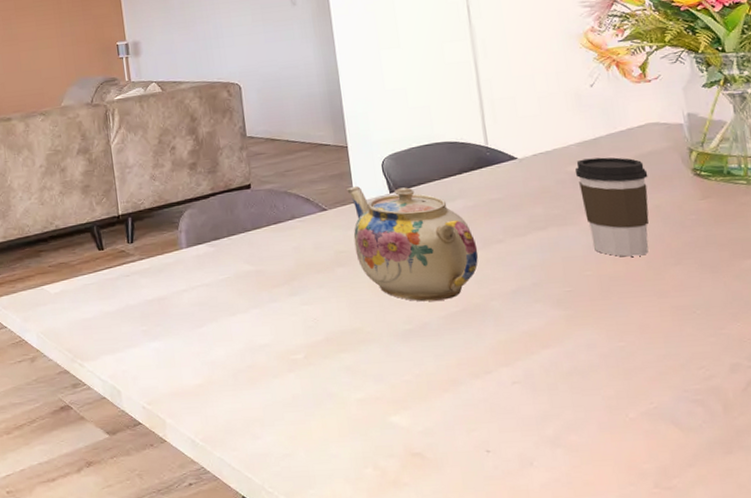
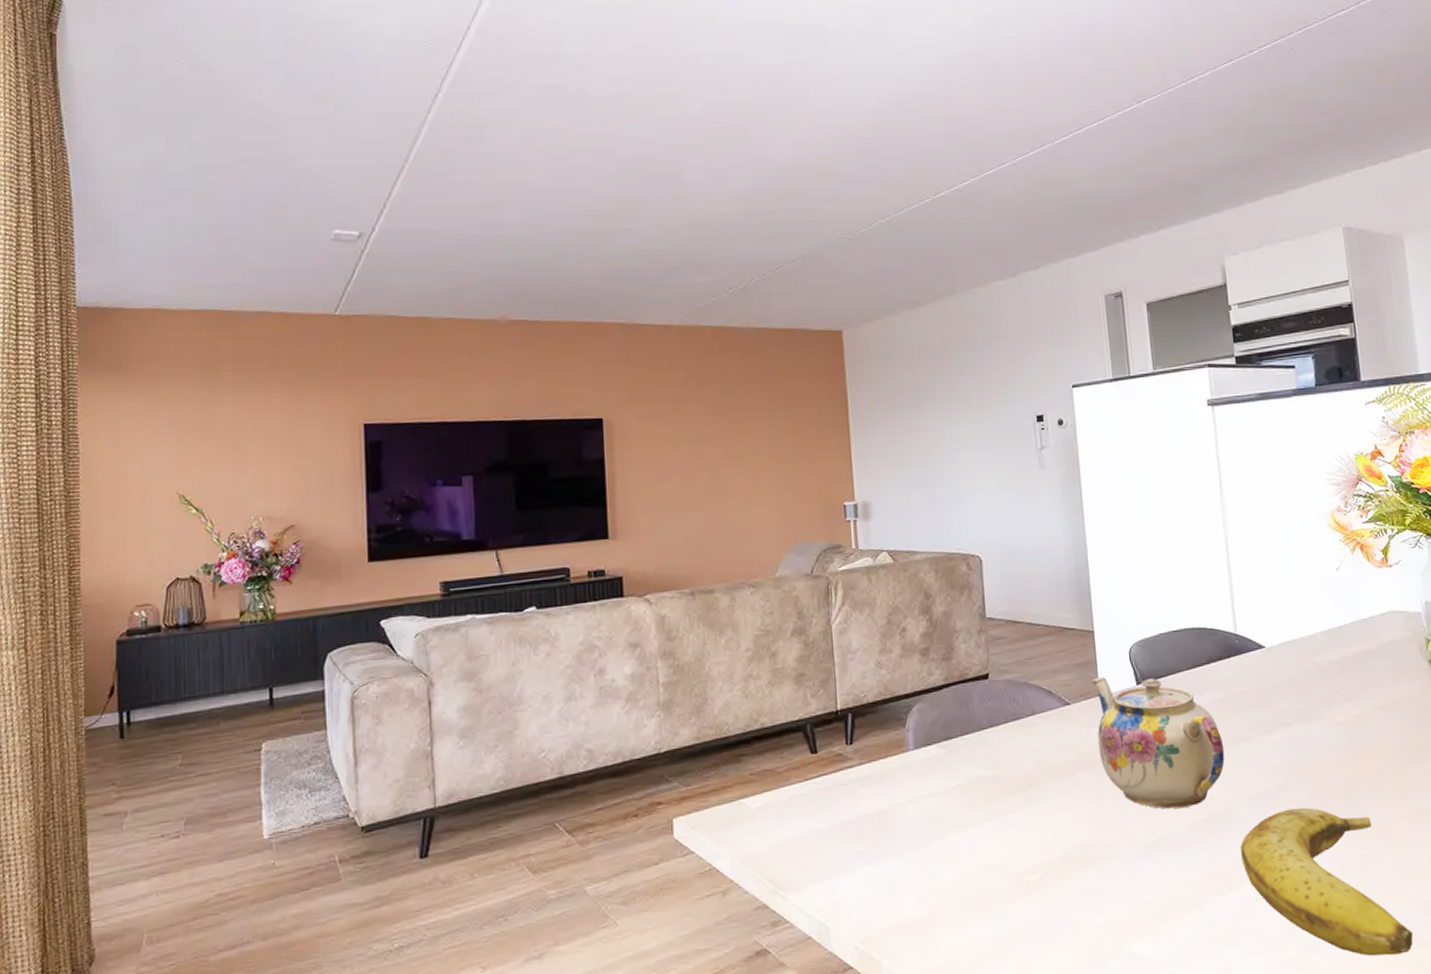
banana: none [496,303,677,439] -> present [1240,807,1413,956]
coffee cup: present [574,157,649,257] -> none [1320,647,1390,755]

